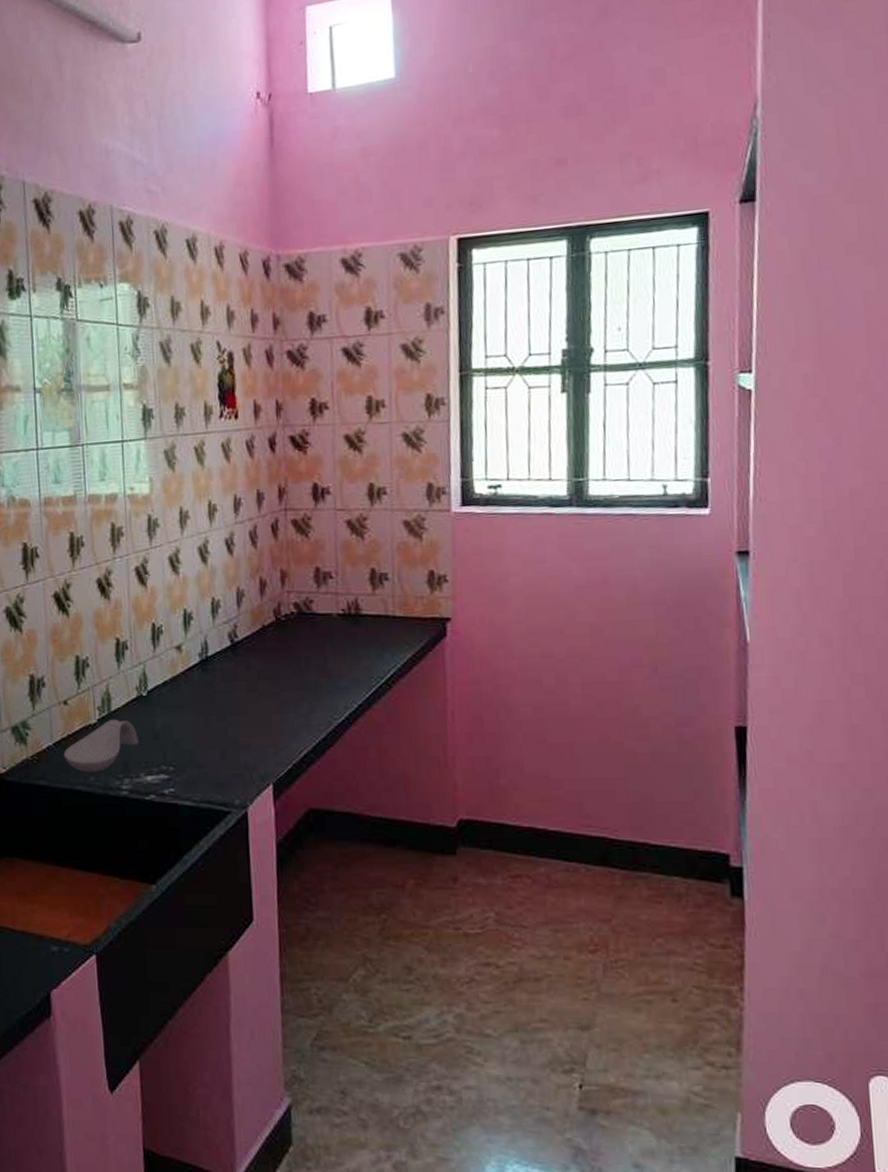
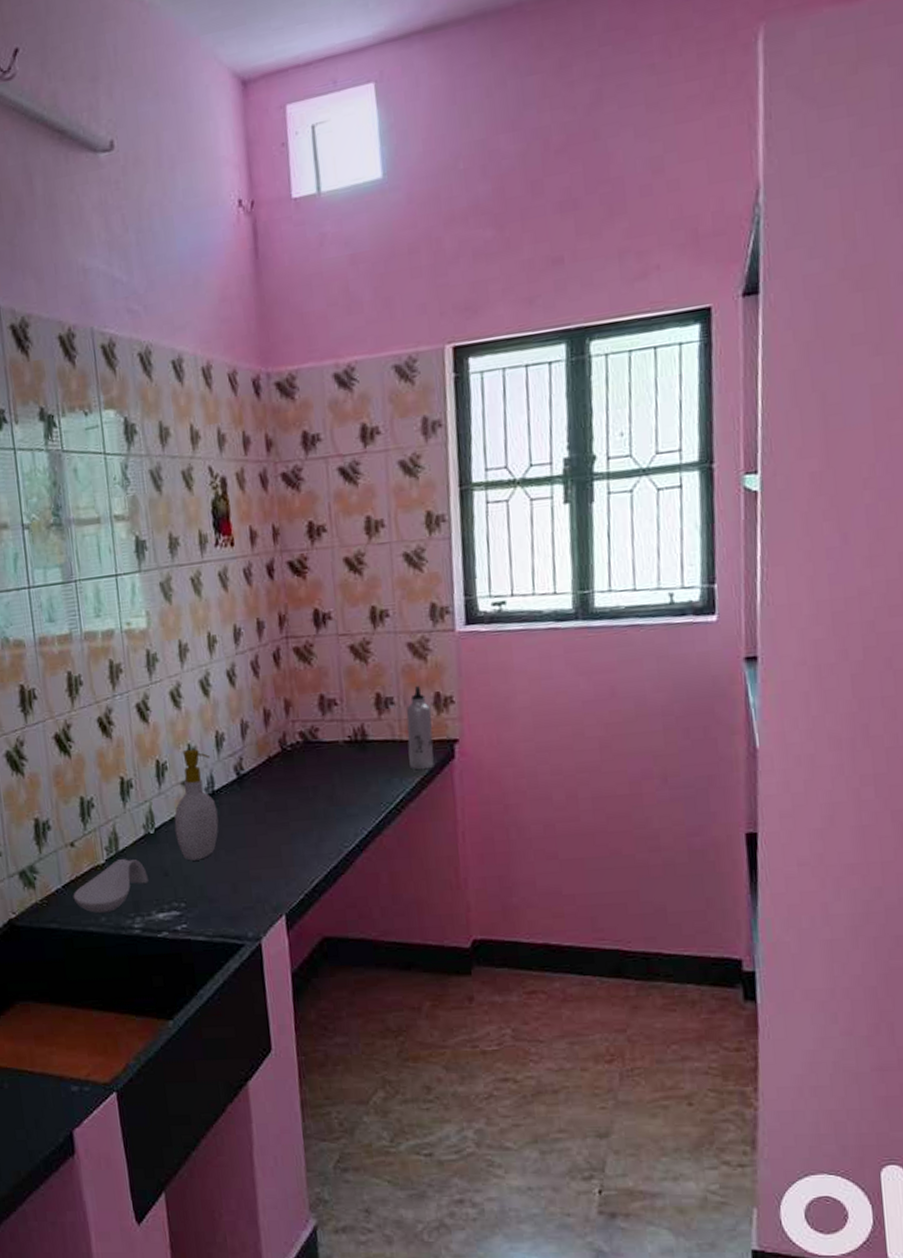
soap bottle: none [167,614,211,725] -> present [174,749,219,861]
water bottle: none [400,564,426,647] -> present [406,686,434,770]

